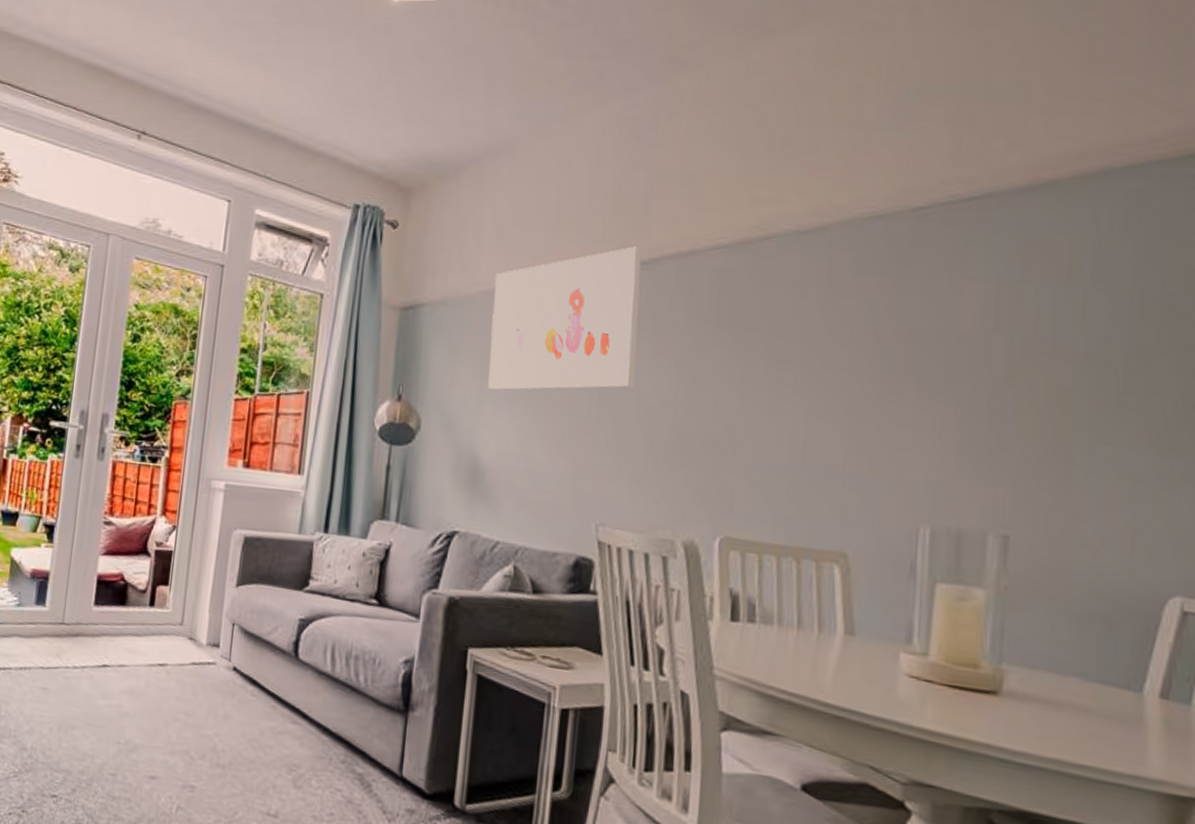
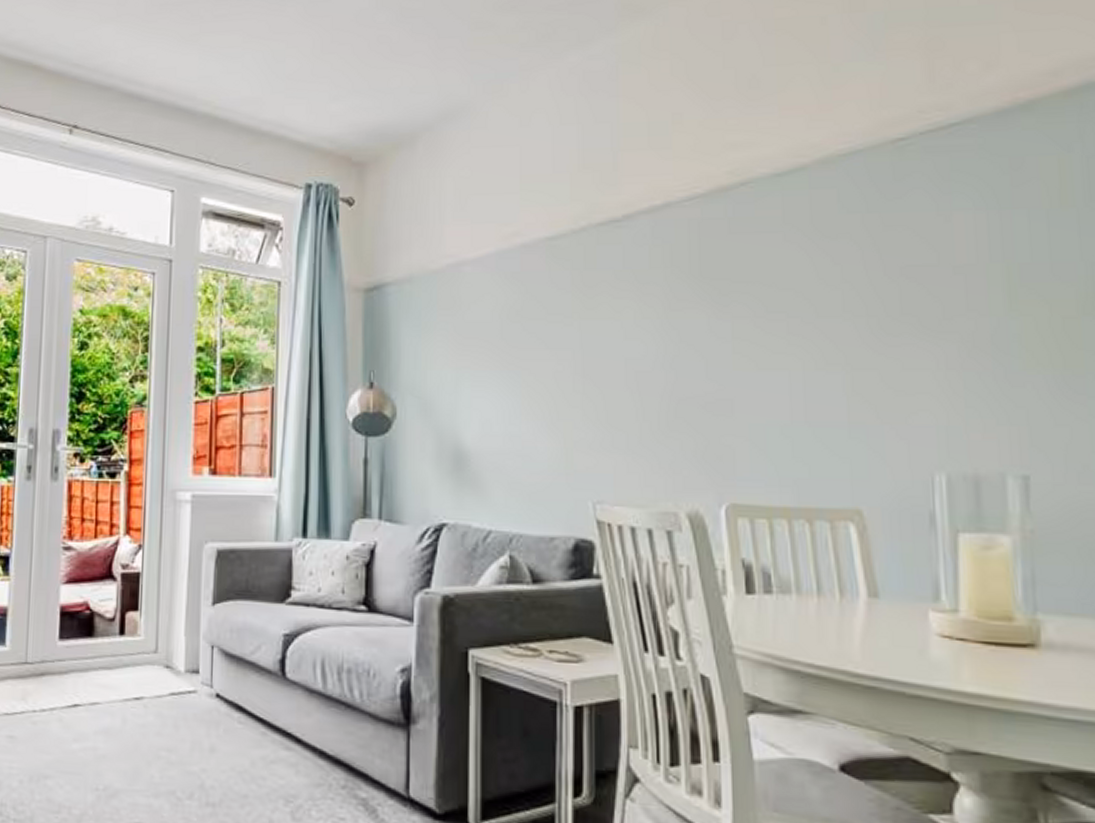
wall art: present [488,246,642,390] -> none [463,204,619,369]

